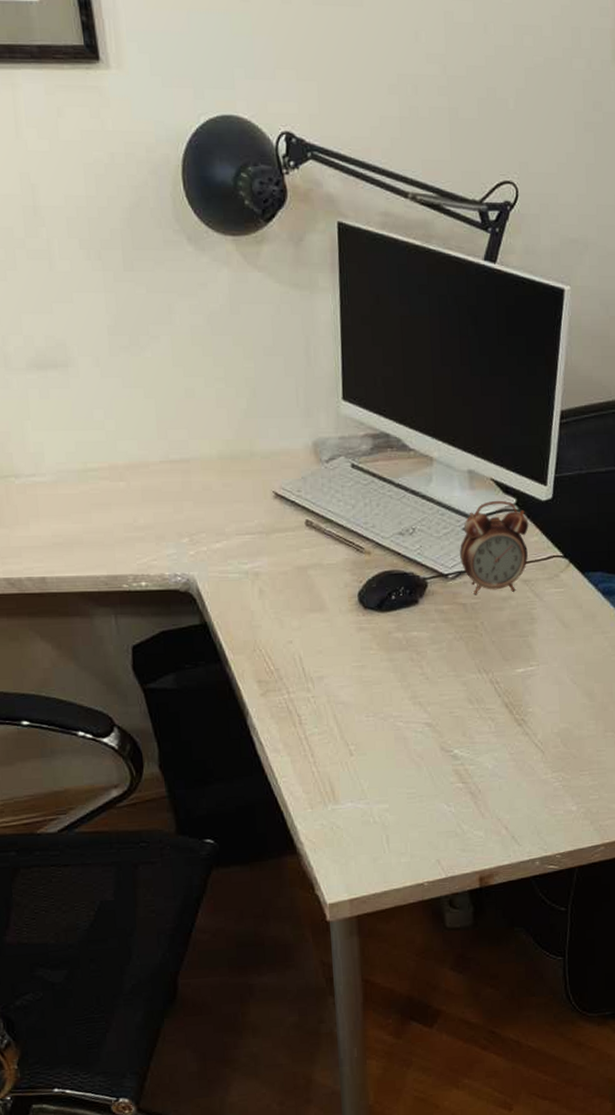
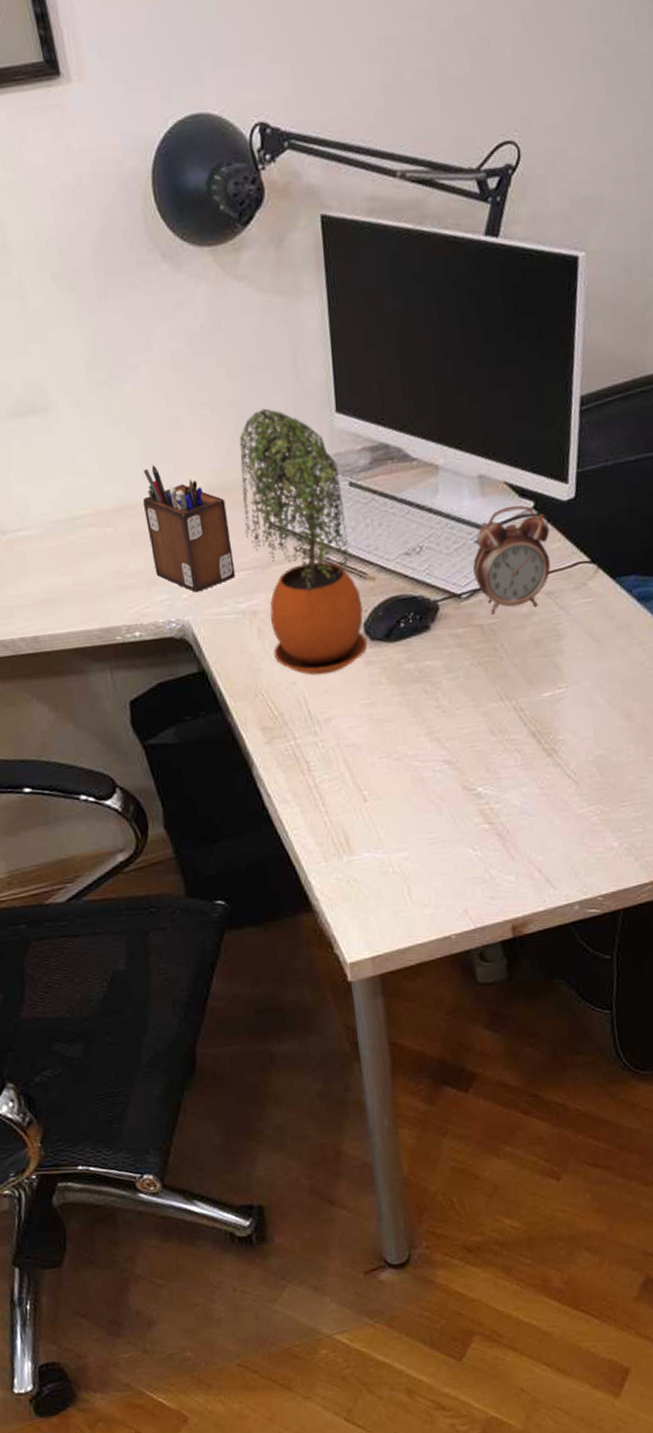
desk organizer: none [156,428,241,550] -> present [142,465,236,593]
potted plant: none [251,389,361,636] -> present [239,408,368,675]

